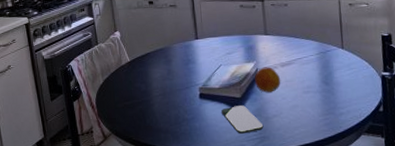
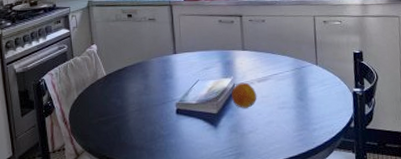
smartphone: present [221,105,264,134] -> none [198,121,240,151]

